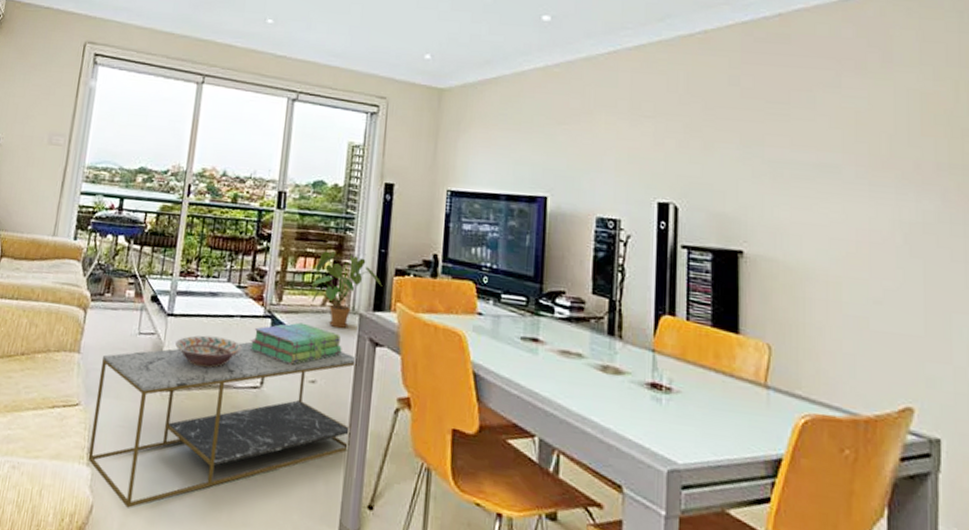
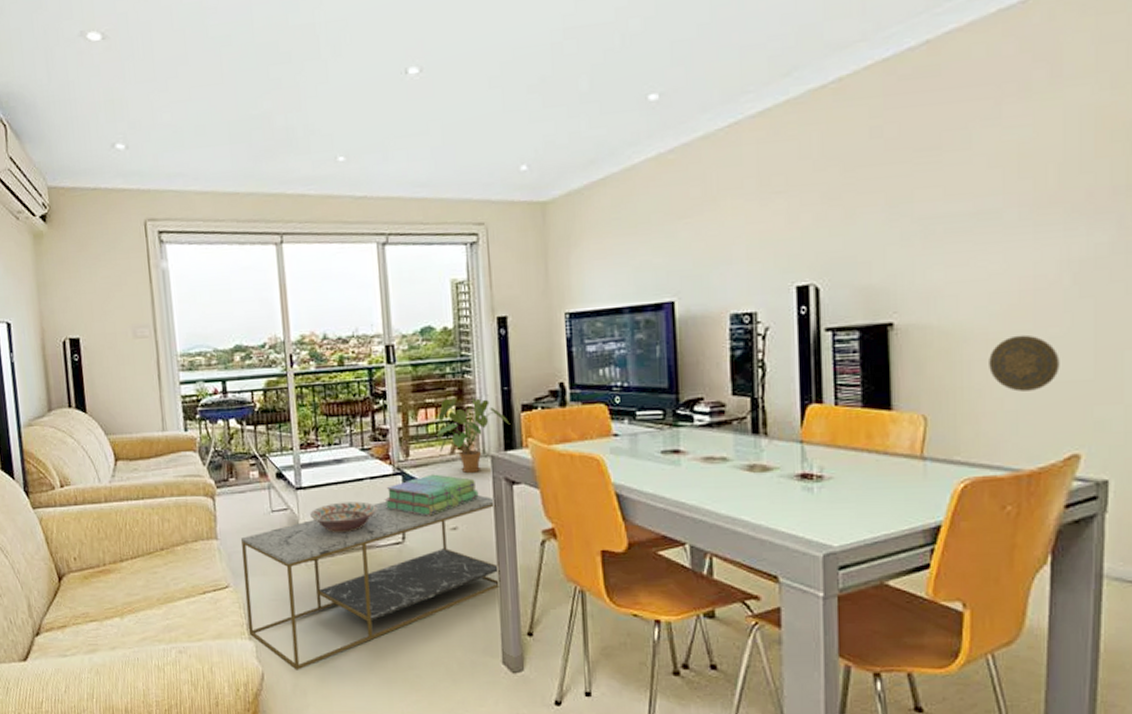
decorative plate: none [829,282,893,338] -> present [989,334,1060,392]

